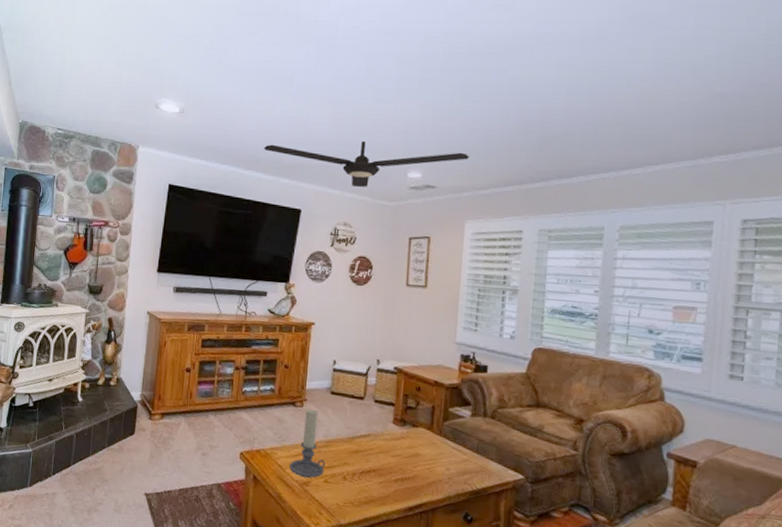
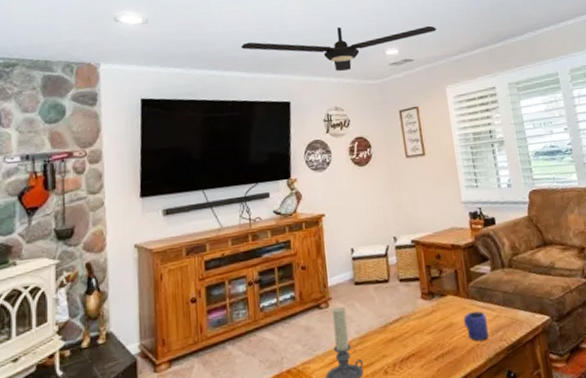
mug: none [431,448,455,478] -> present [463,311,489,341]

